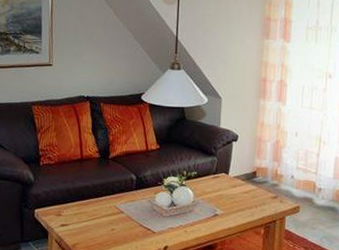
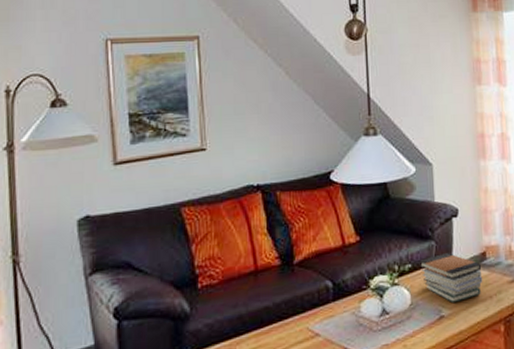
book stack: none [202,168,252,206] -> present [419,253,483,304]

